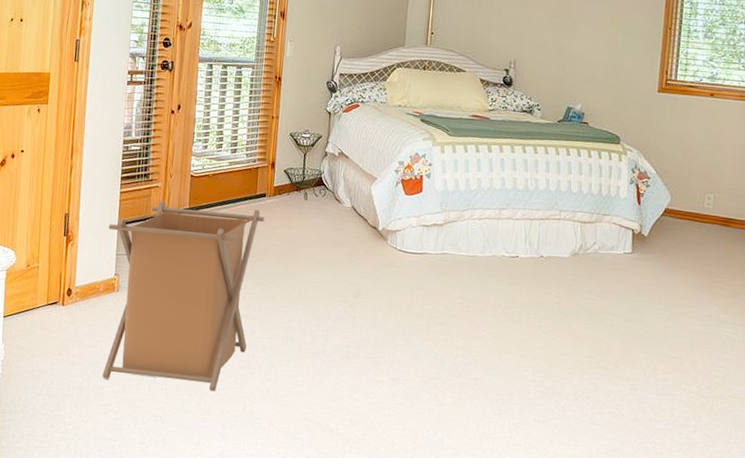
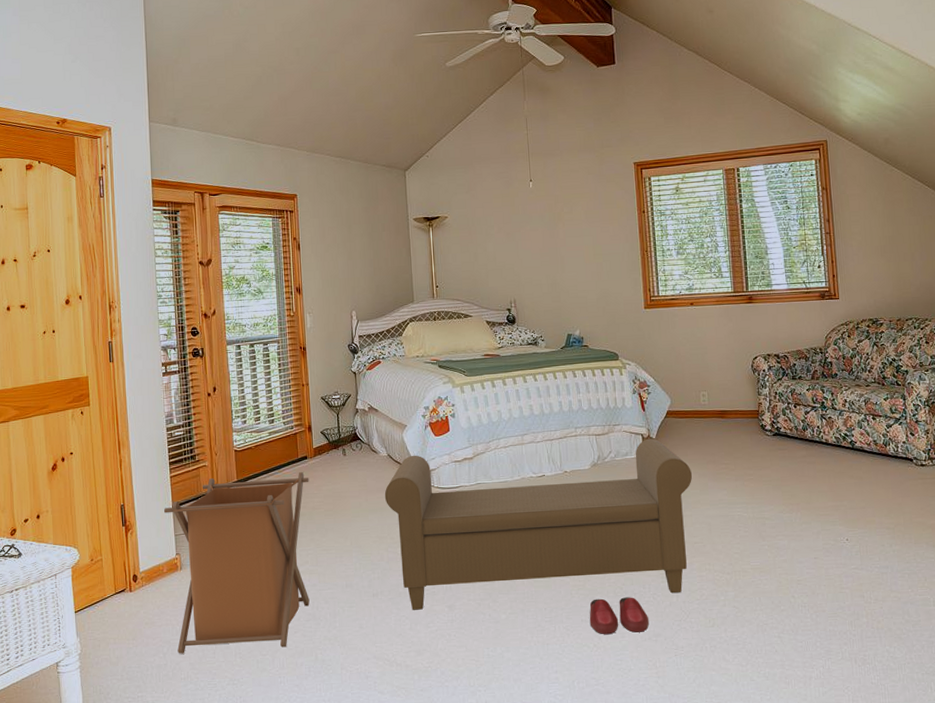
ottoman: none [341,211,682,409] -> present [384,438,692,610]
slippers: none [542,399,608,444] -> present [589,597,649,634]

